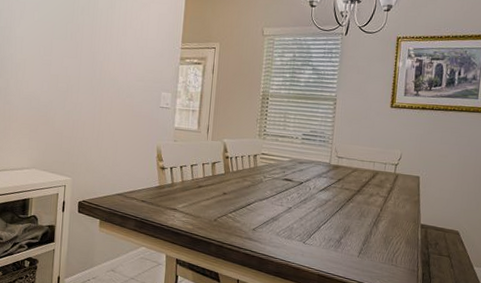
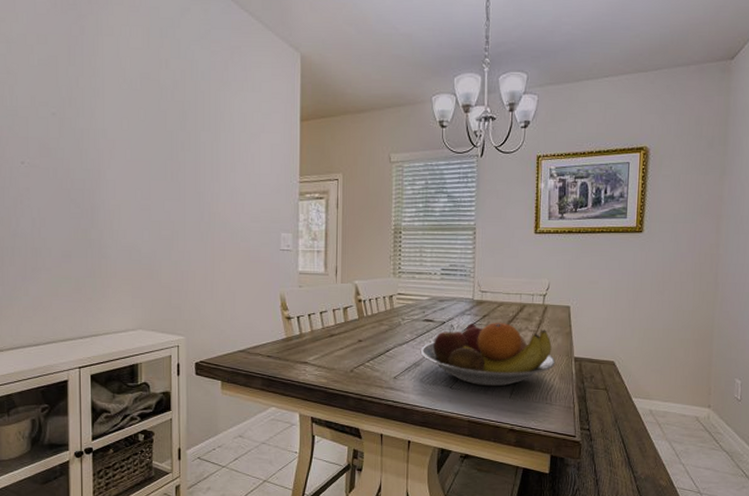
fruit bowl: none [278,185,403,246] -> present [420,323,556,387]

